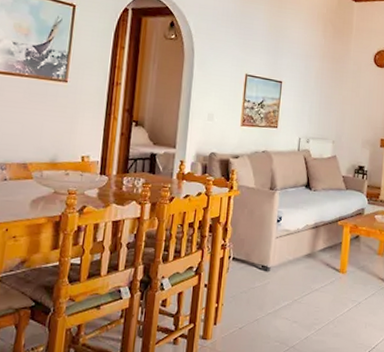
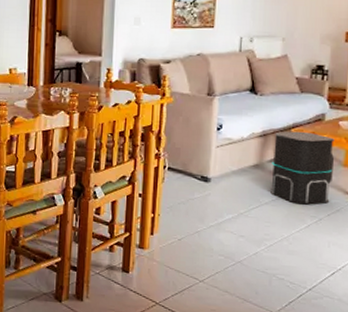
speaker: none [320,223,371,290] -> present [270,131,335,205]

